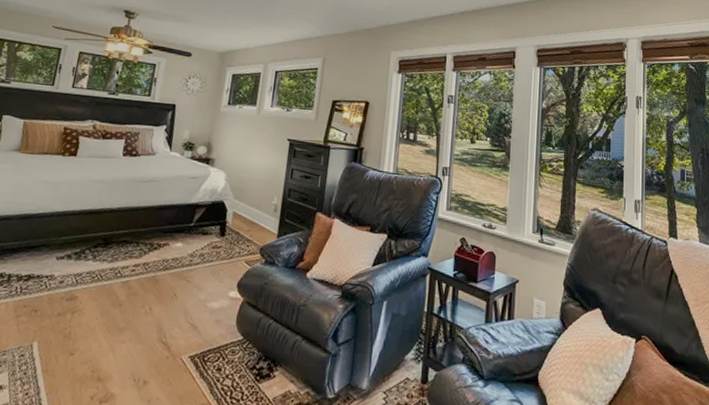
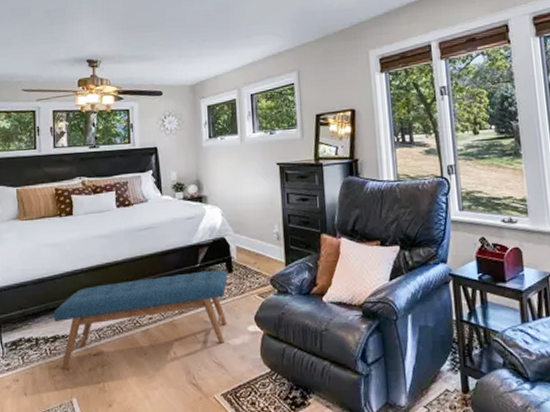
bench: none [28,229,219,311] -> present [53,269,228,370]

